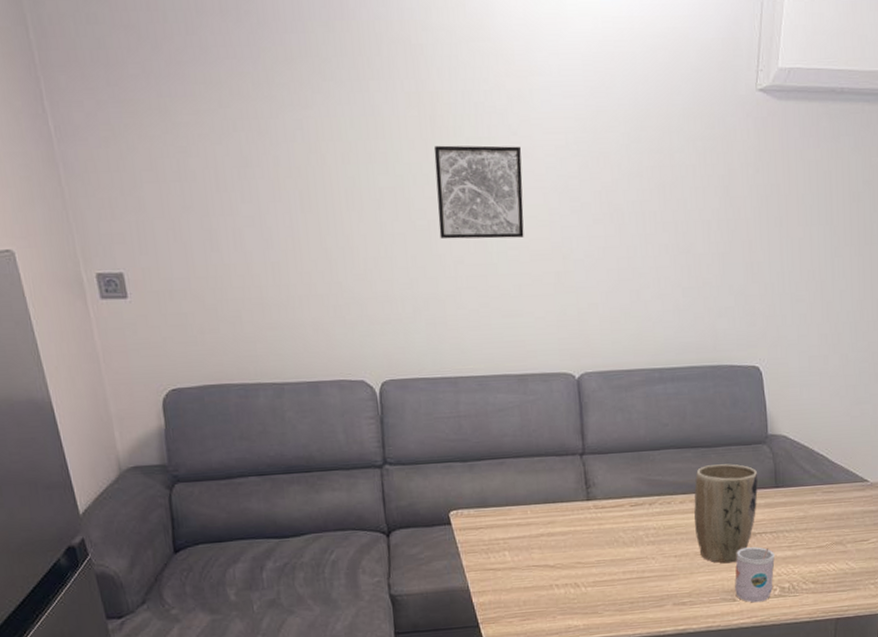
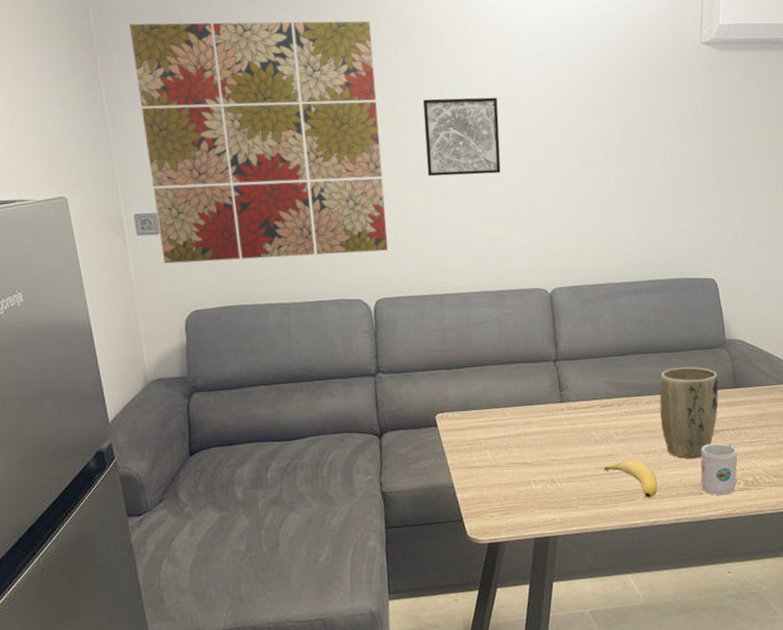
wall art: none [78,36,395,334] -> present [130,21,388,264]
banana: none [632,562,689,604] -> present [603,459,658,498]

